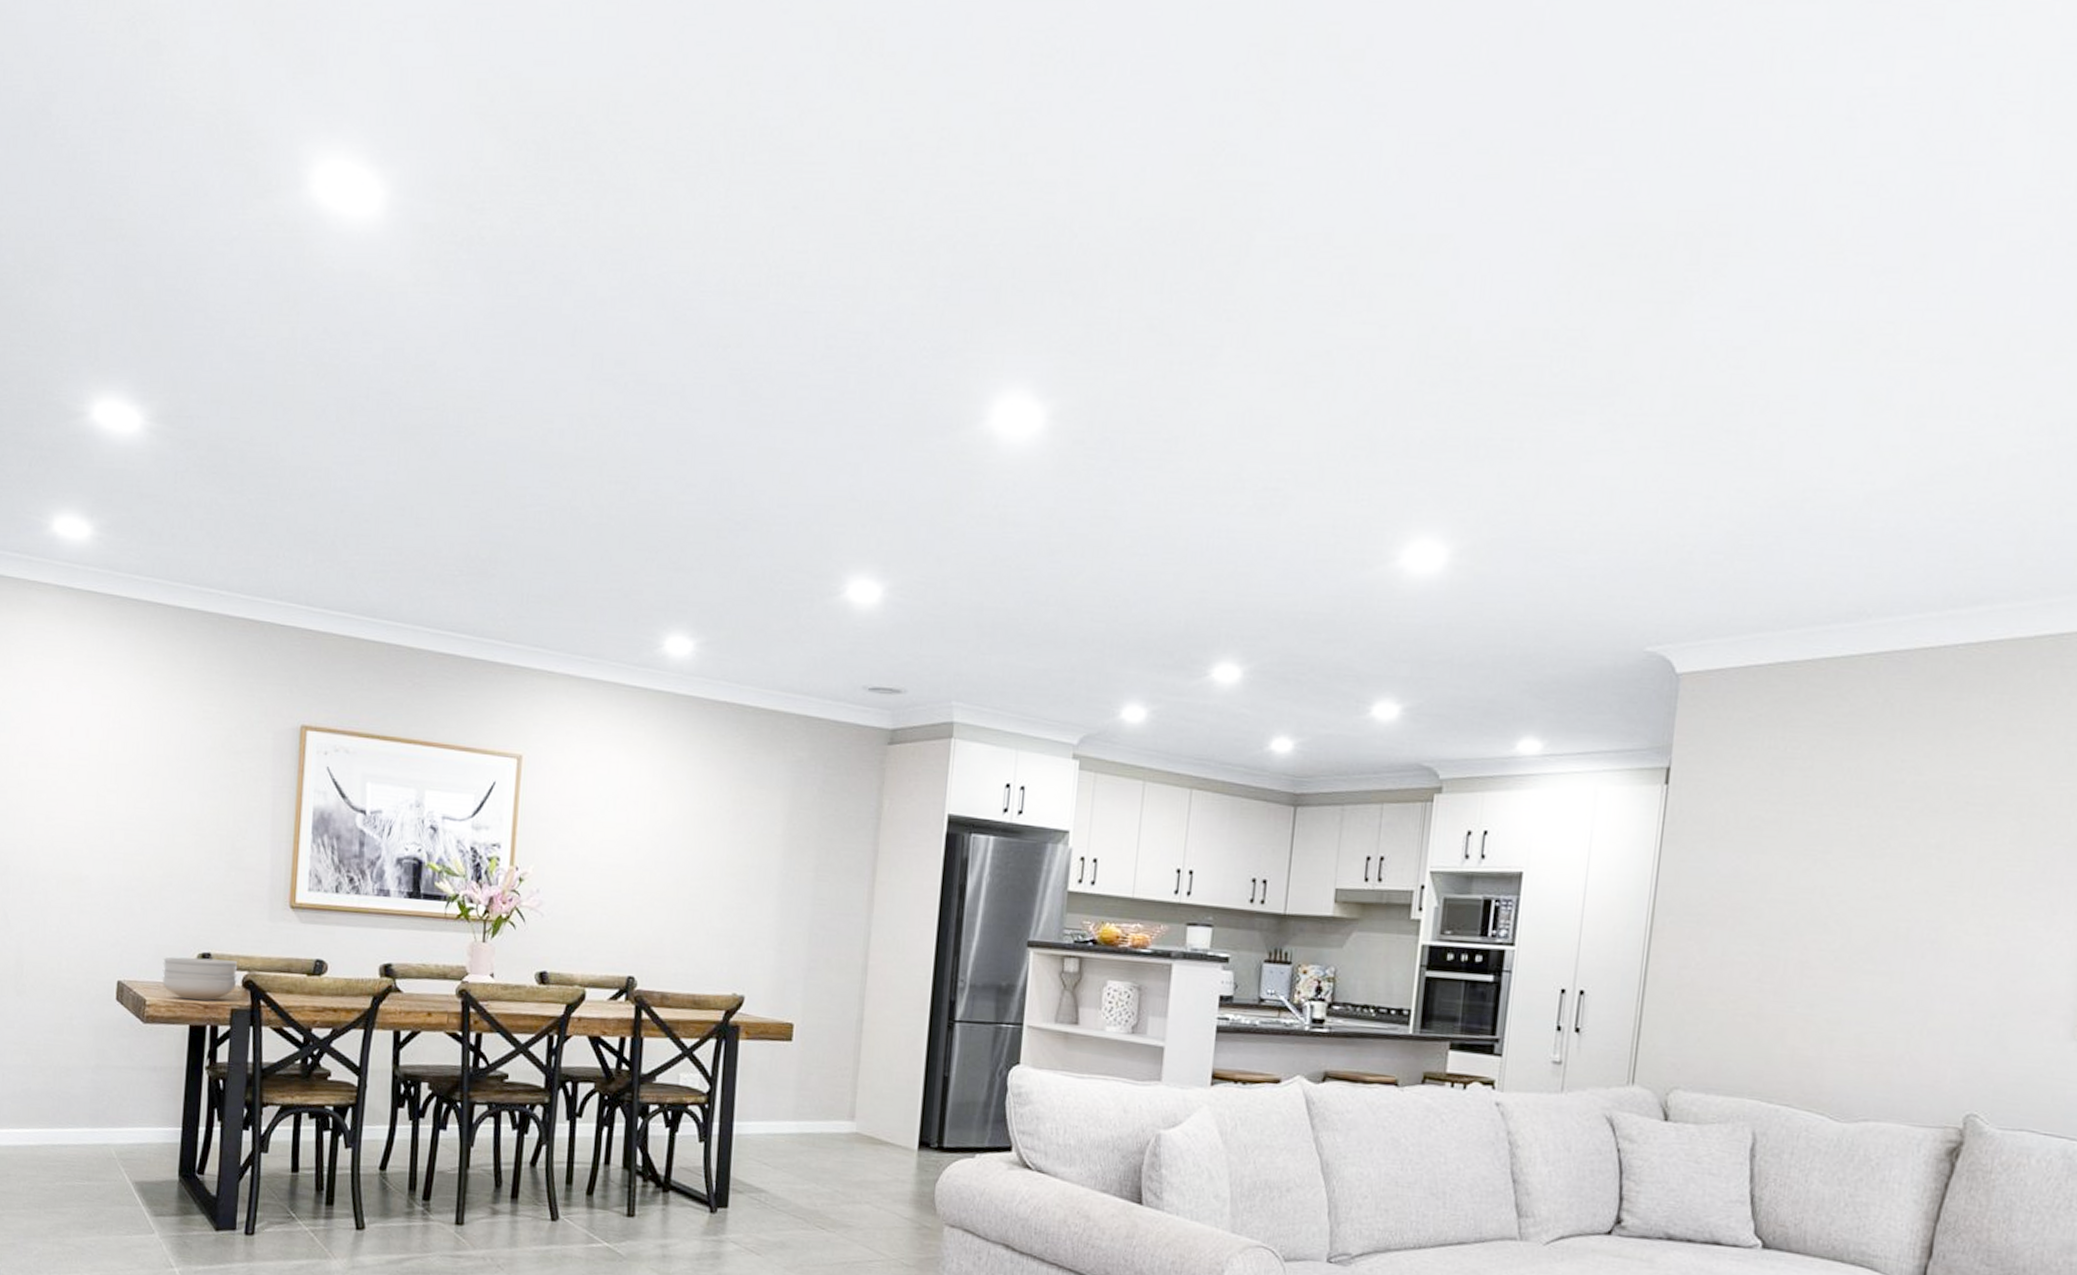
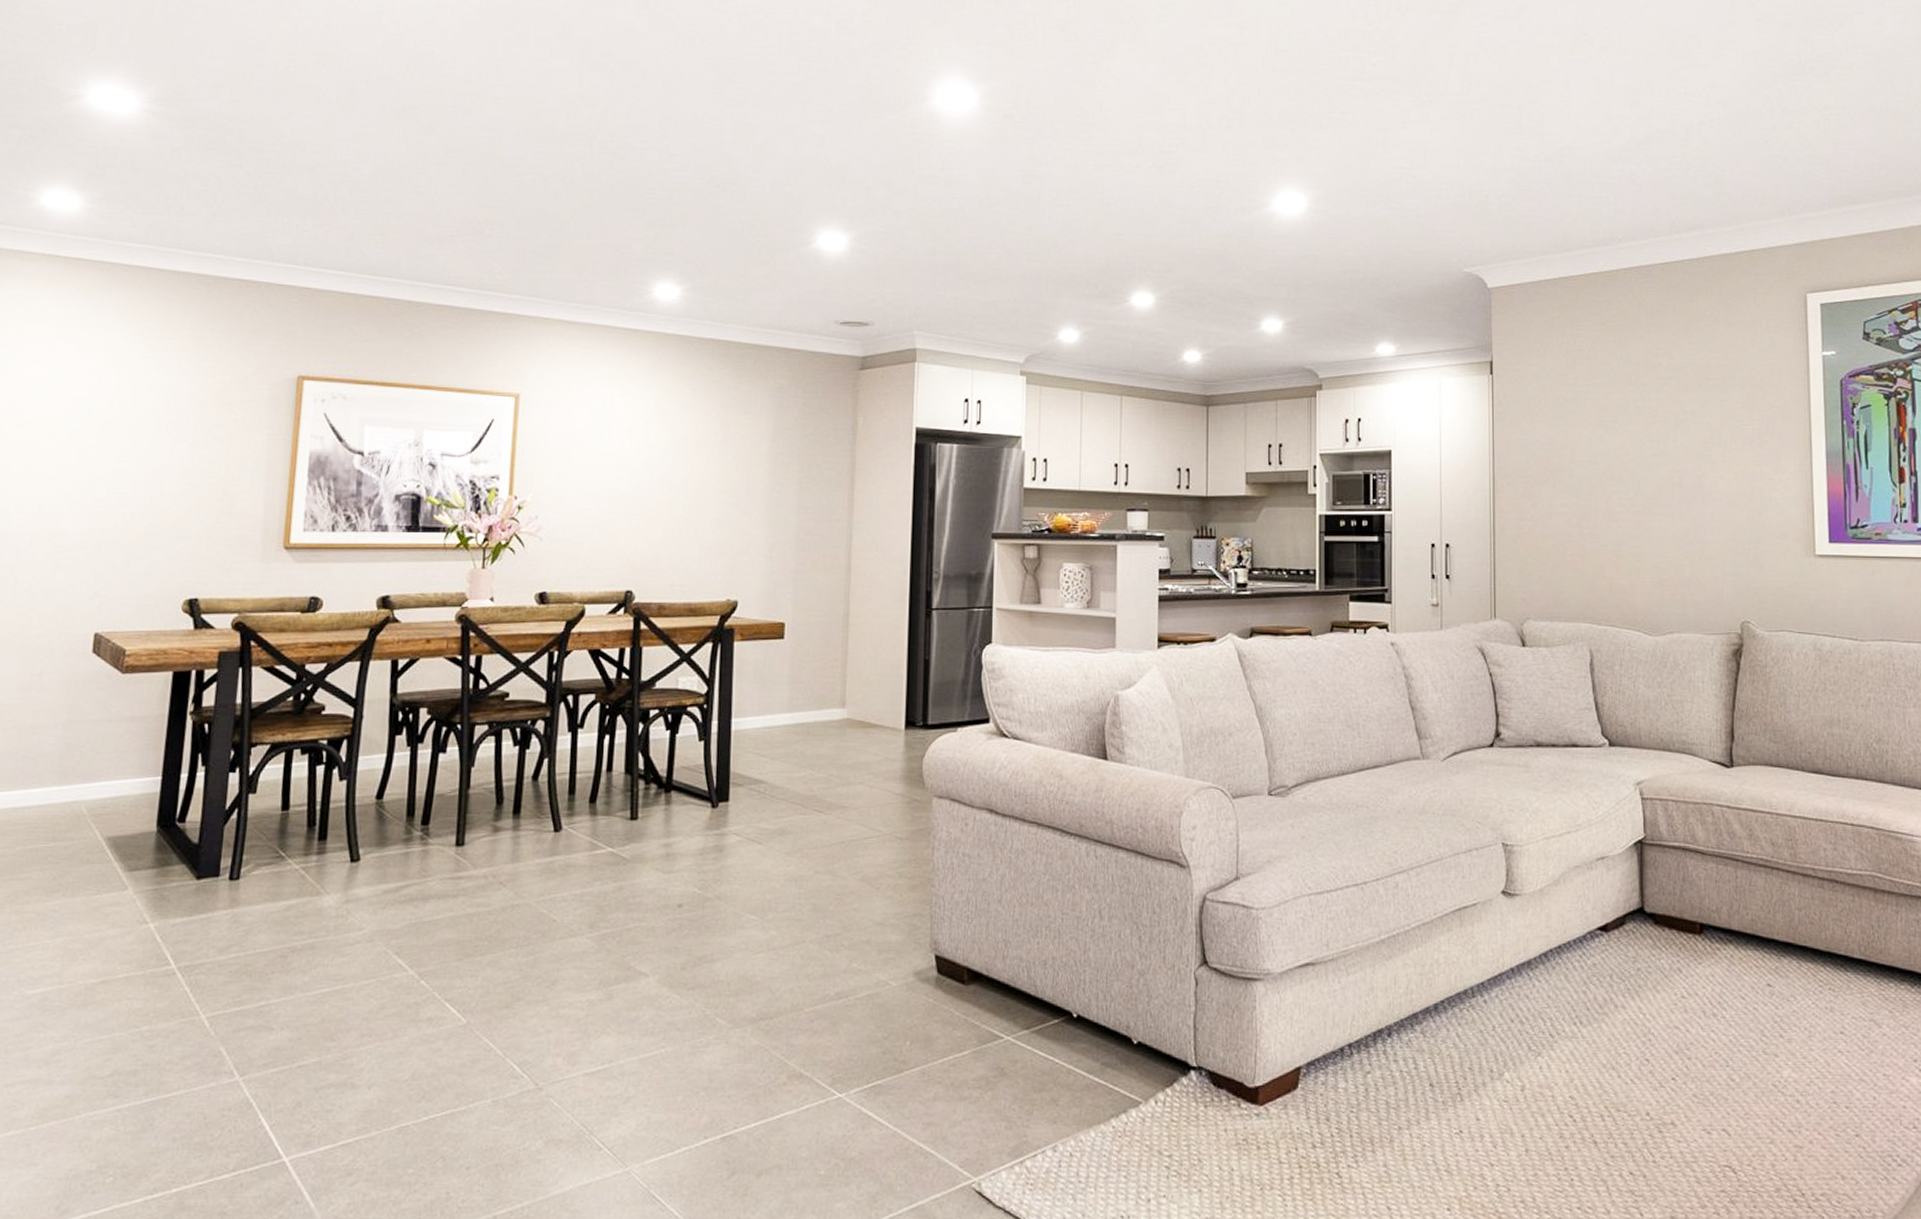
bowl: present [162,957,238,1001] -> none [144,604,228,646]

